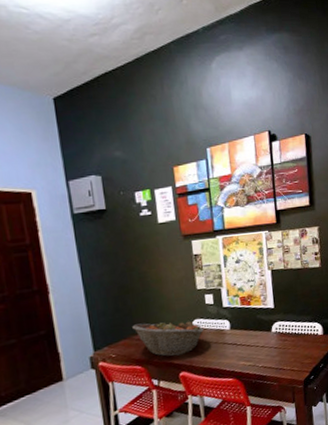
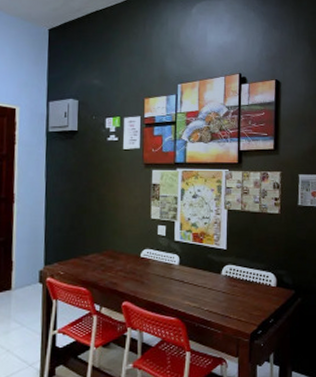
fruit basket: present [132,319,204,357] -> none [84,245,152,284]

